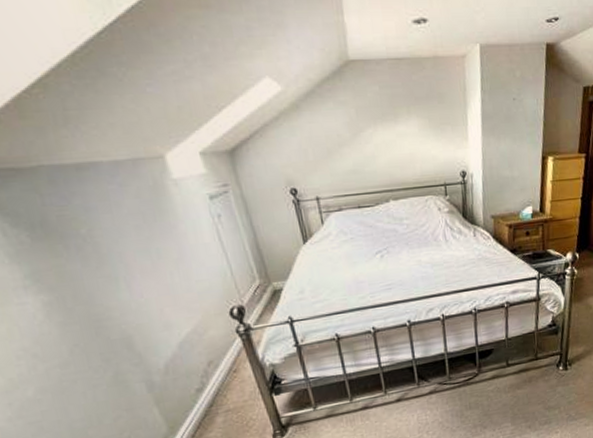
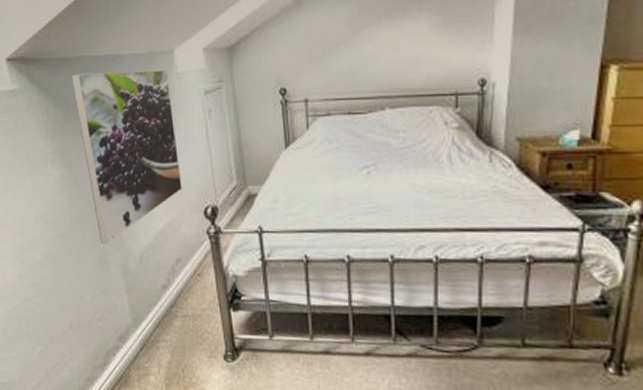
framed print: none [28,176,203,365] -> present [71,70,183,244]

